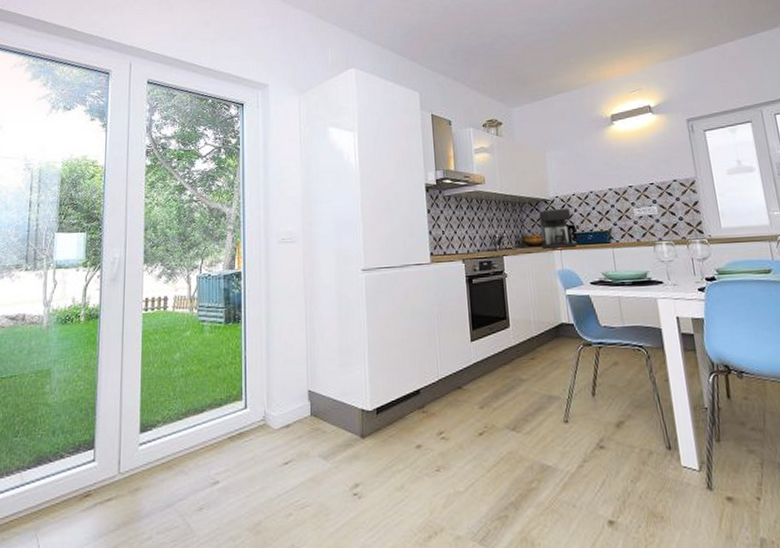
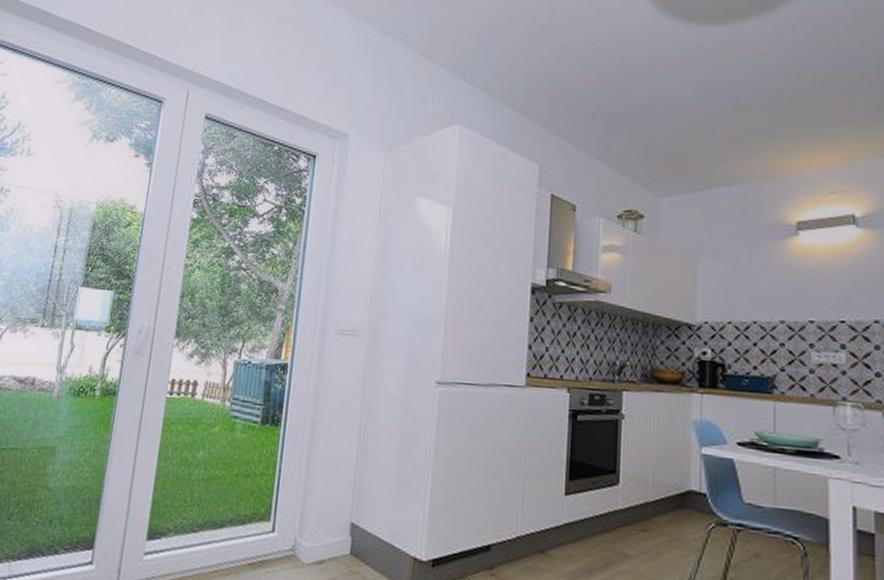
coffee maker: present [539,209,577,250] -> none [675,338,725,394]

